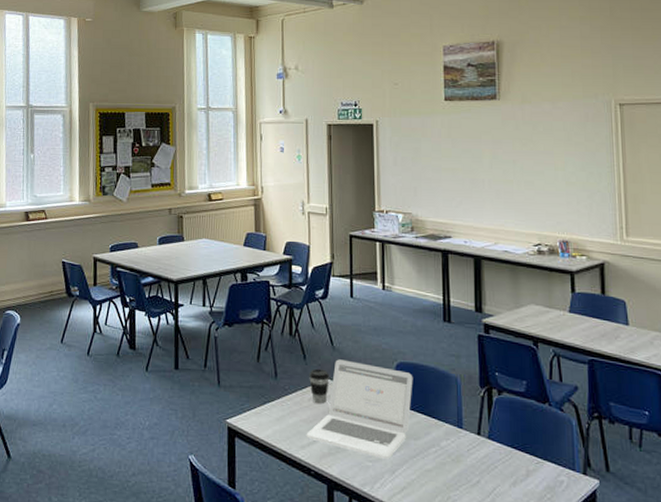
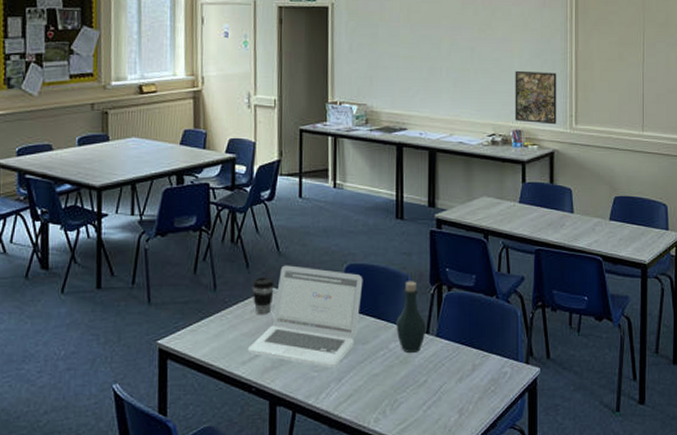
bottle: none [447,382,478,452] -> present [396,281,426,353]
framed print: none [559,182,606,236] -> present [514,70,557,125]

